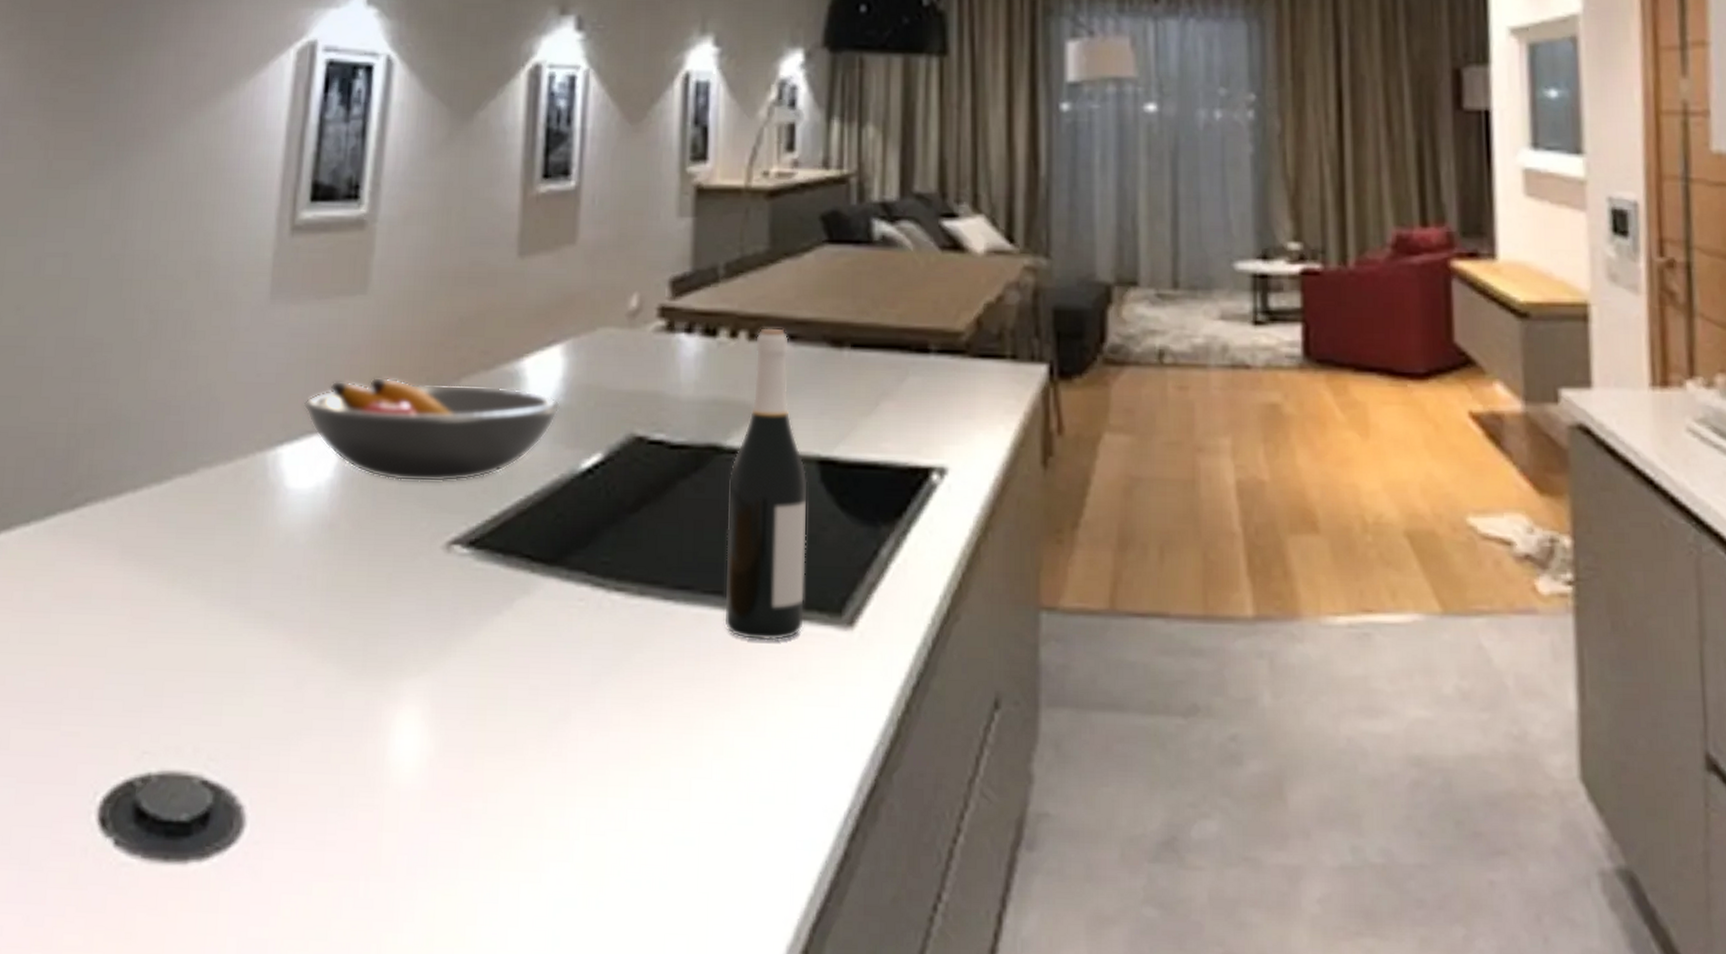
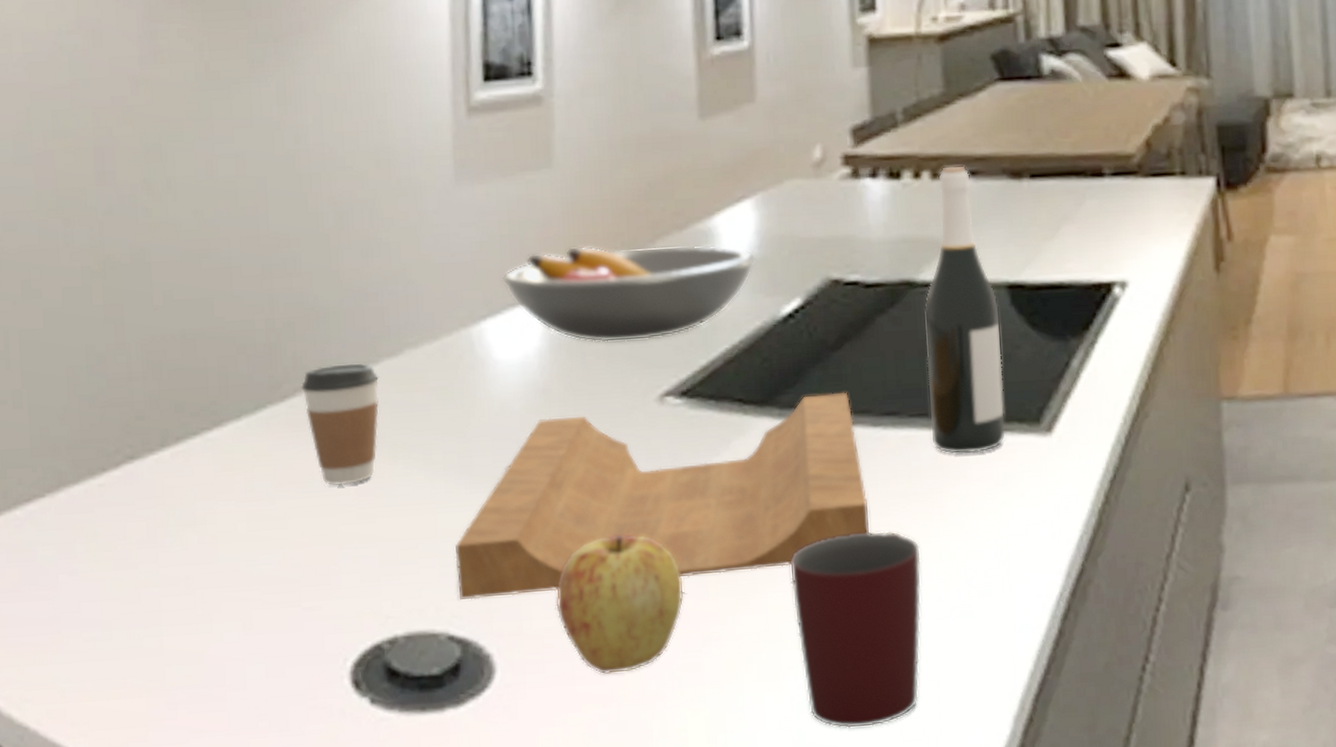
coffee cup: none [93,477,170,605] -> present [301,363,380,486]
cutting board: none [219,555,652,745] -> present [454,392,869,600]
apple: none [315,690,450,844] -> present [555,535,685,675]
mug: none [561,714,702,939] -> present [789,530,922,729]

